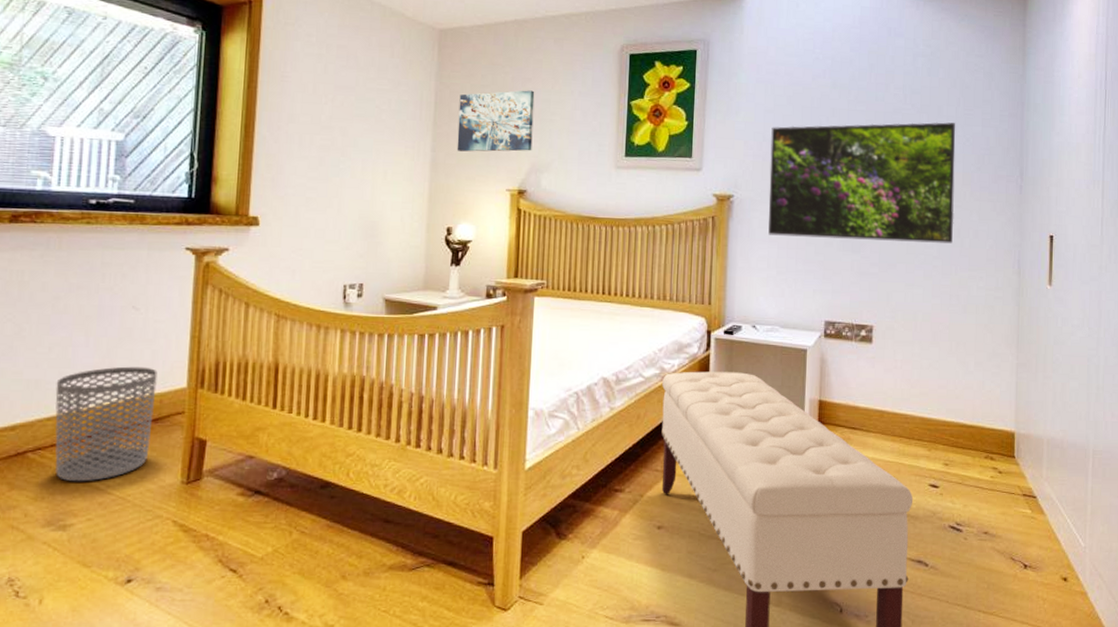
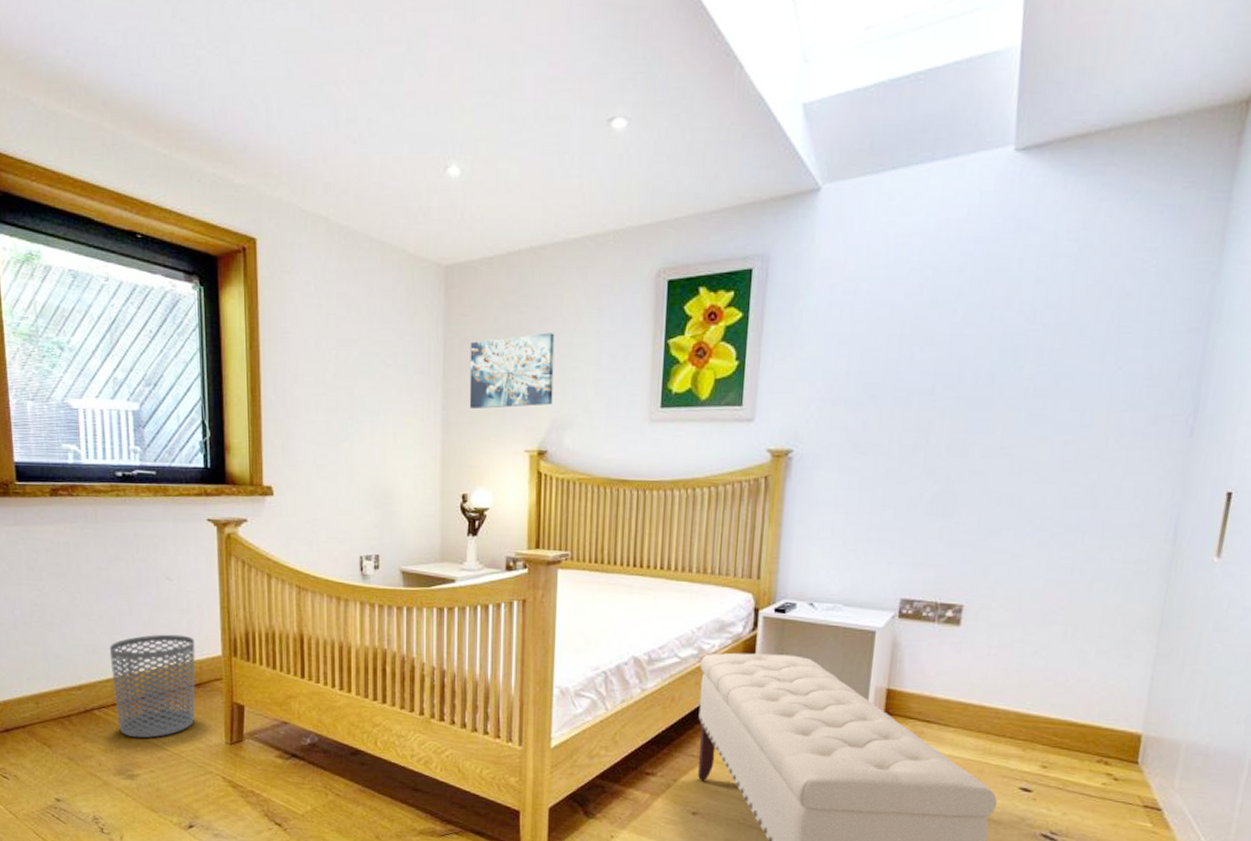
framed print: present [768,122,956,244] -> none [835,345,1104,505]

